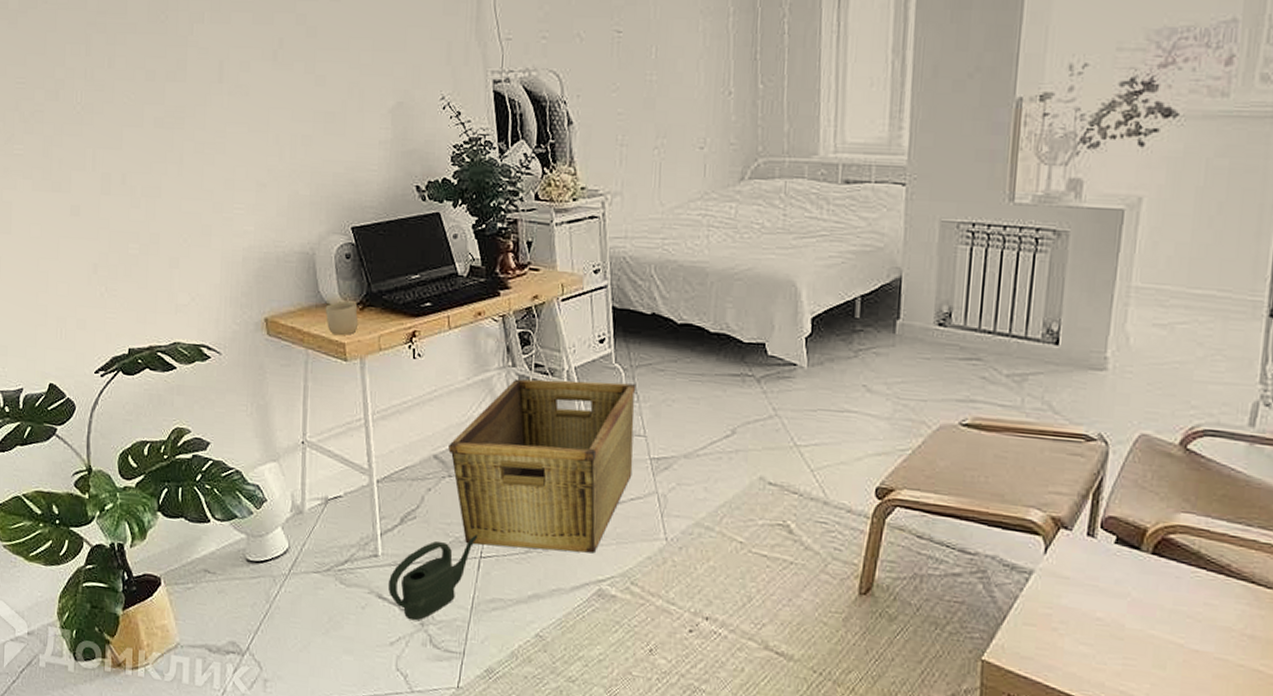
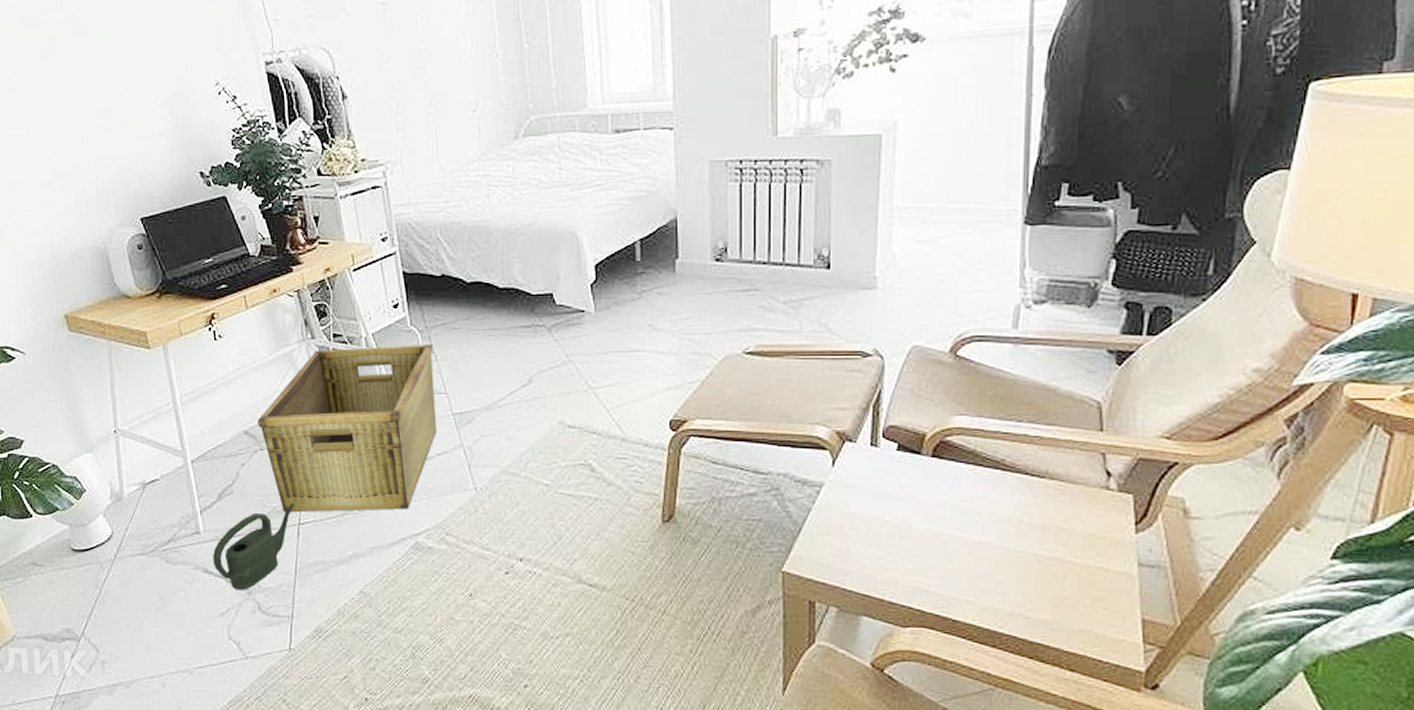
mug: present [325,299,359,336] -> none [123,289,158,325]

